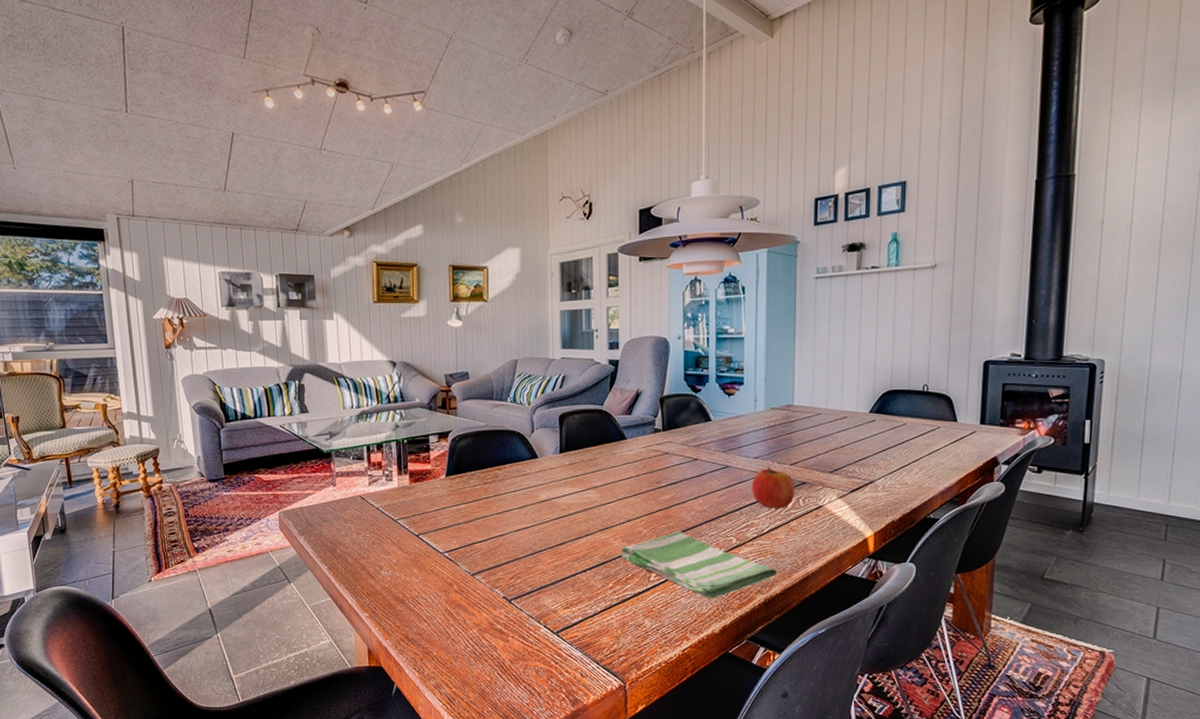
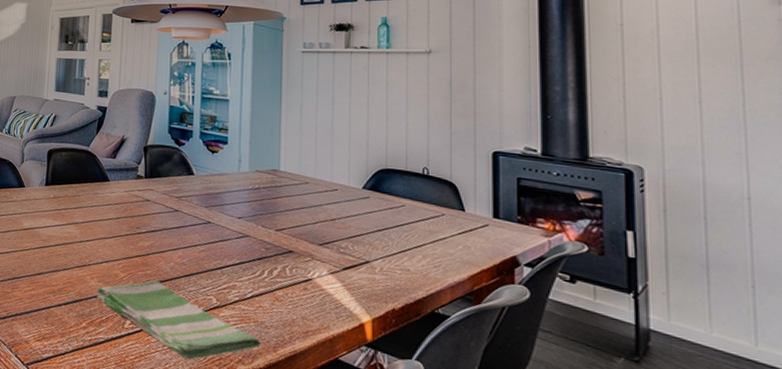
fruit: present [752,467,795,509] -> none [234,229,281,275]

